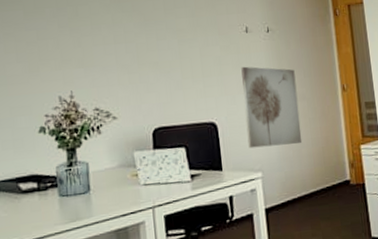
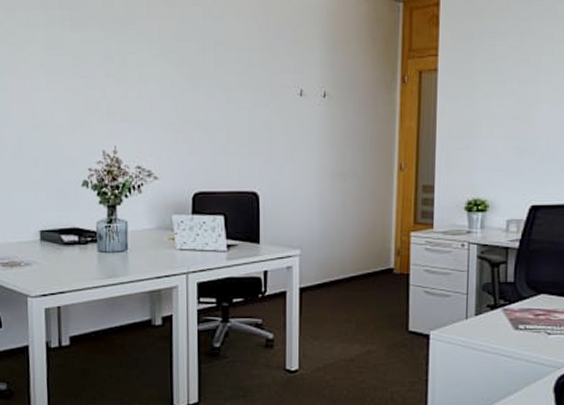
wall art: present [241,66,302,149] -> none [289,134,348,224]

